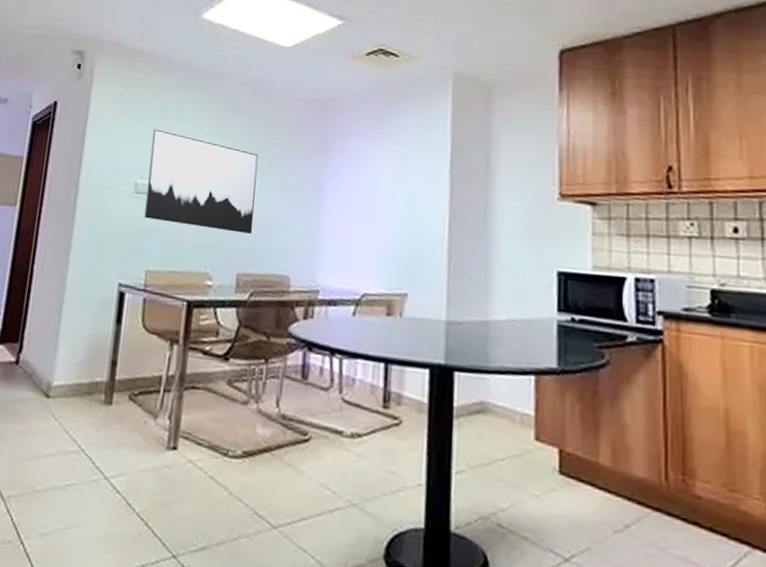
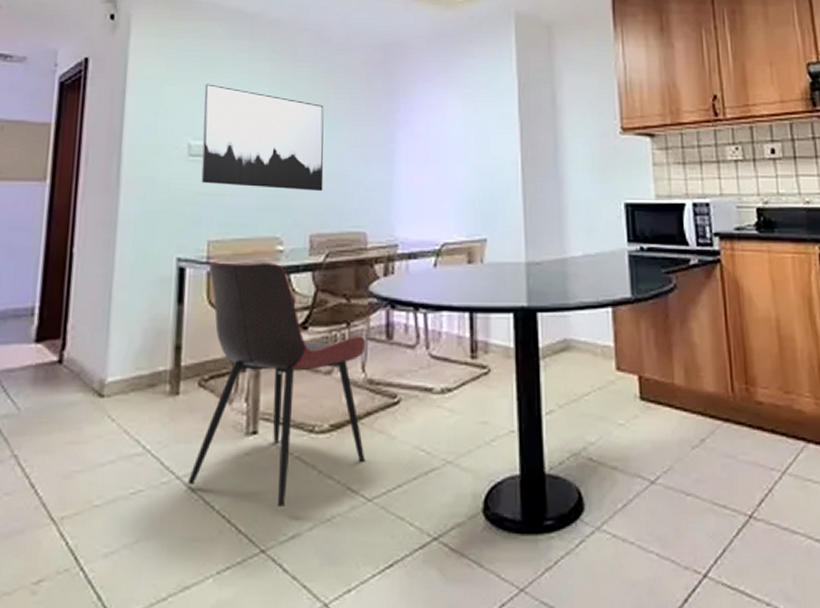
dining chair: none [113,290,282,520] -> present [187,262,366,507]

